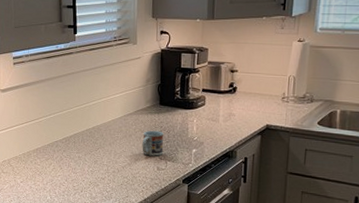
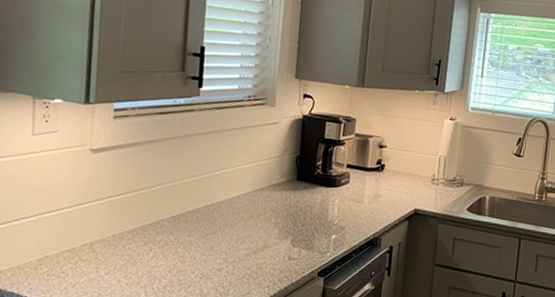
cup: present [142,130,164,156] -> none [271,210,299,243]

